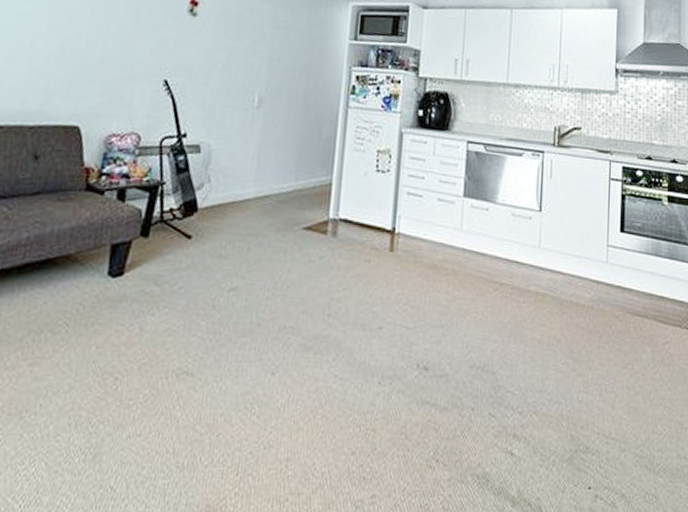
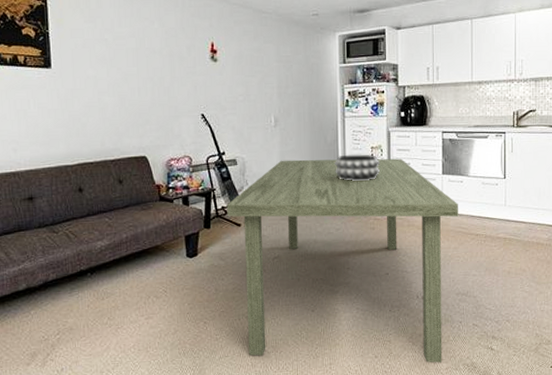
dining table: none [172,153,481,470] -> present [226,158,458,363]
decorative bowl: none [327,156,386,194] -> present [335,154,380,181]

